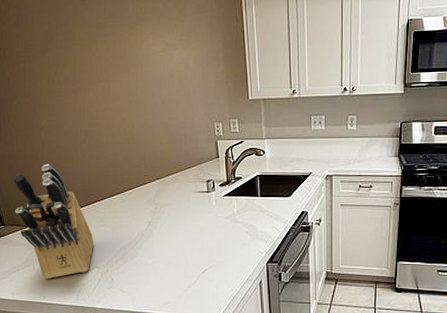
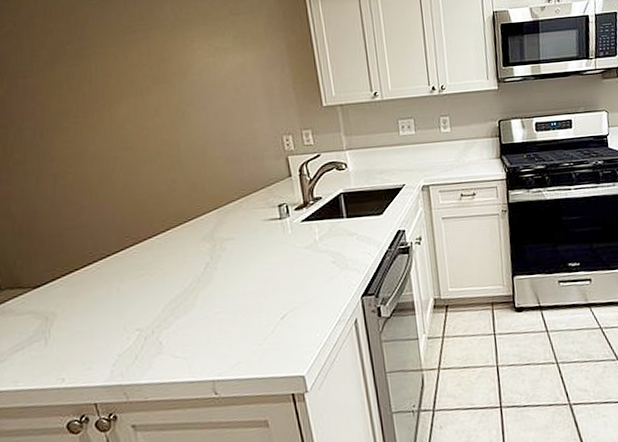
knife block: present [13,164,94,280] -> none [12,202,133,356]

